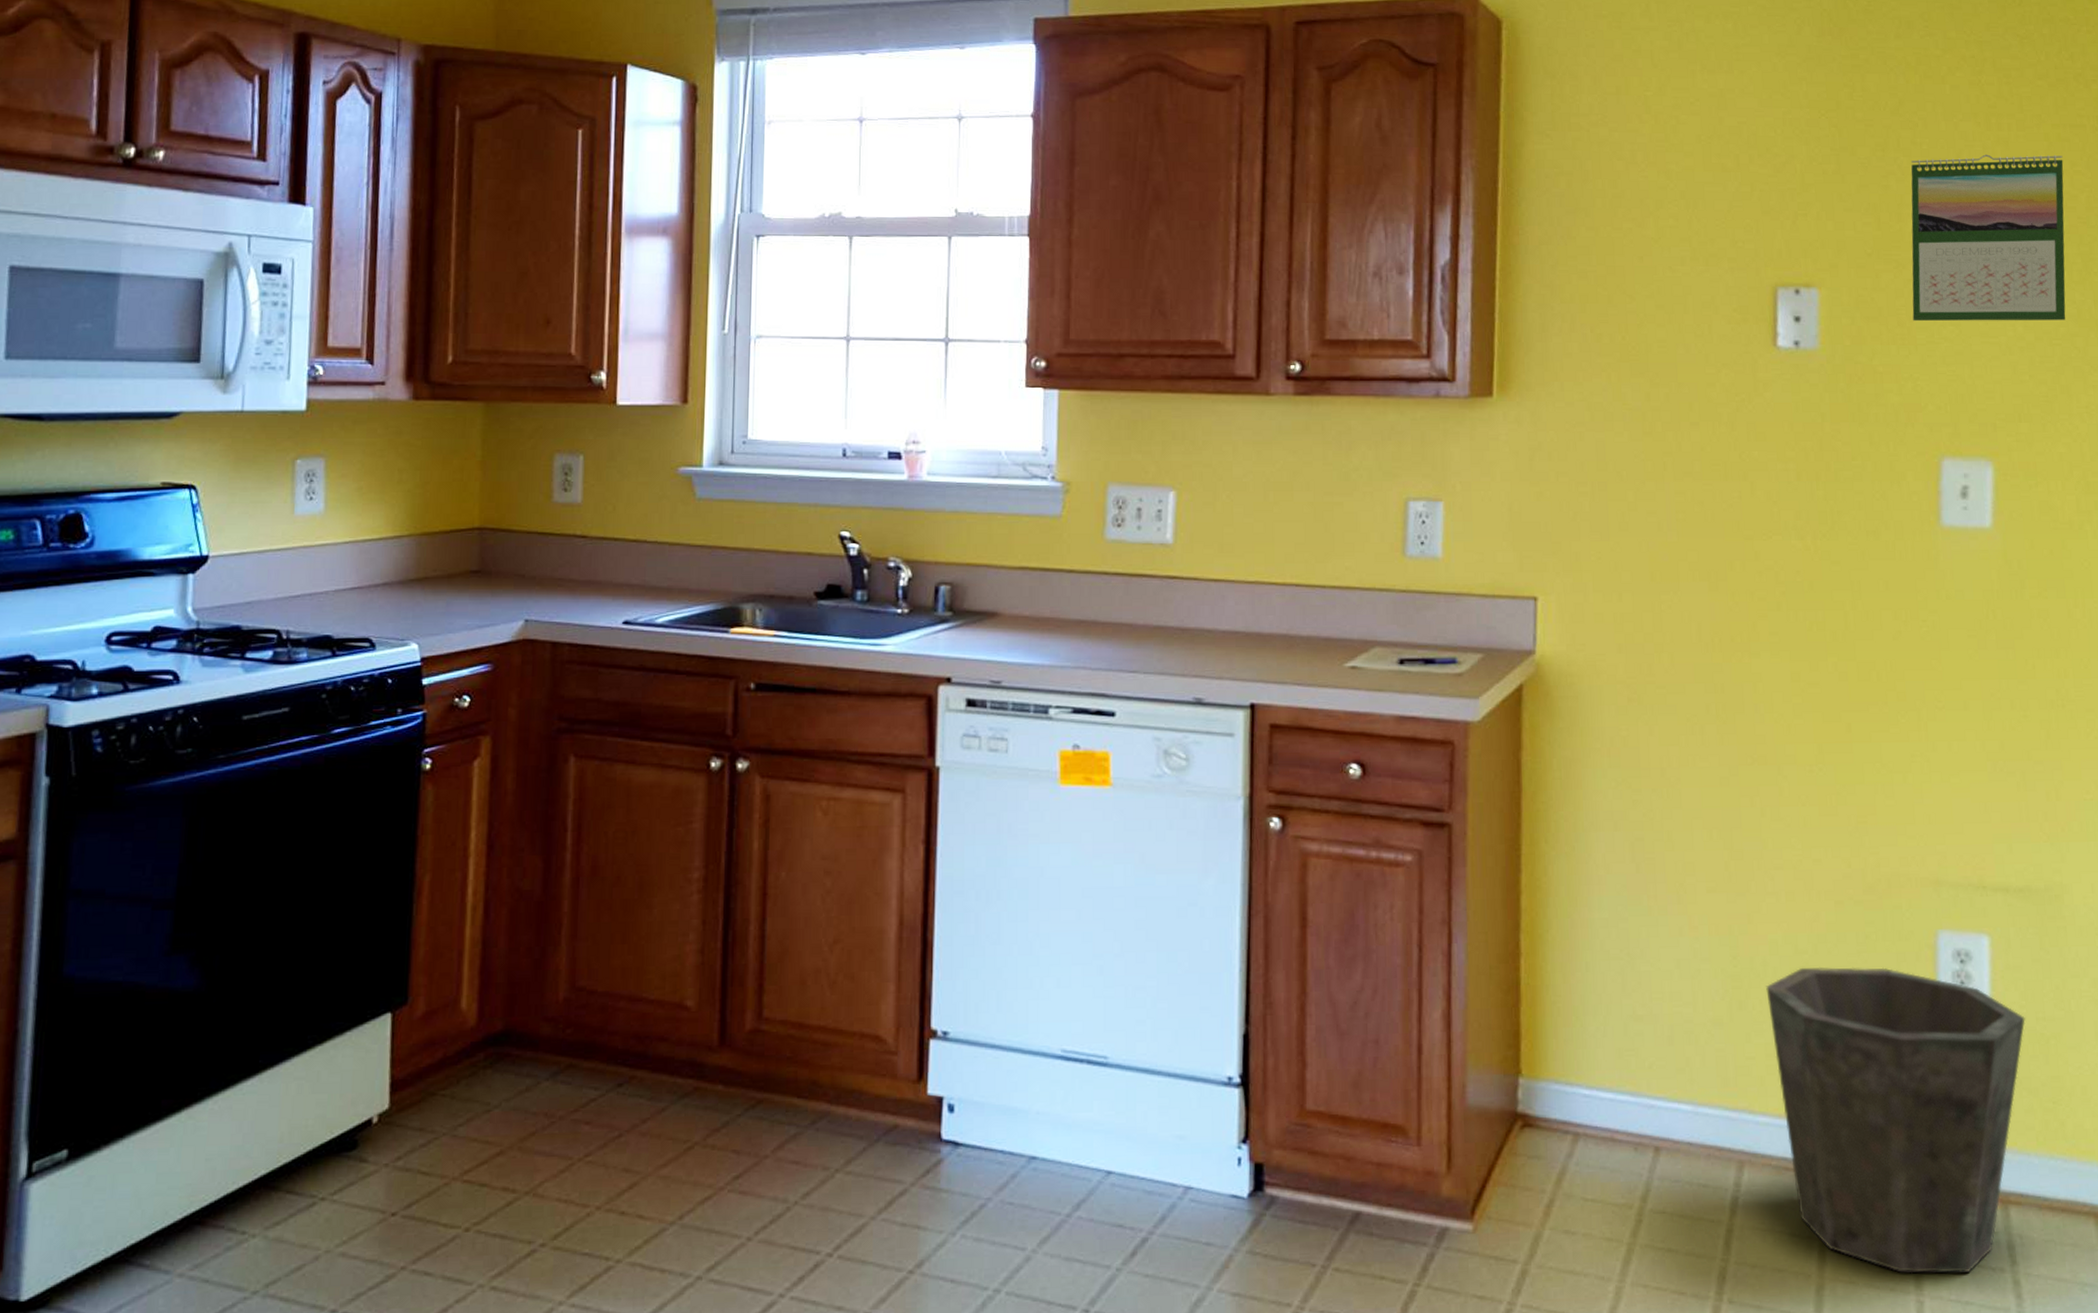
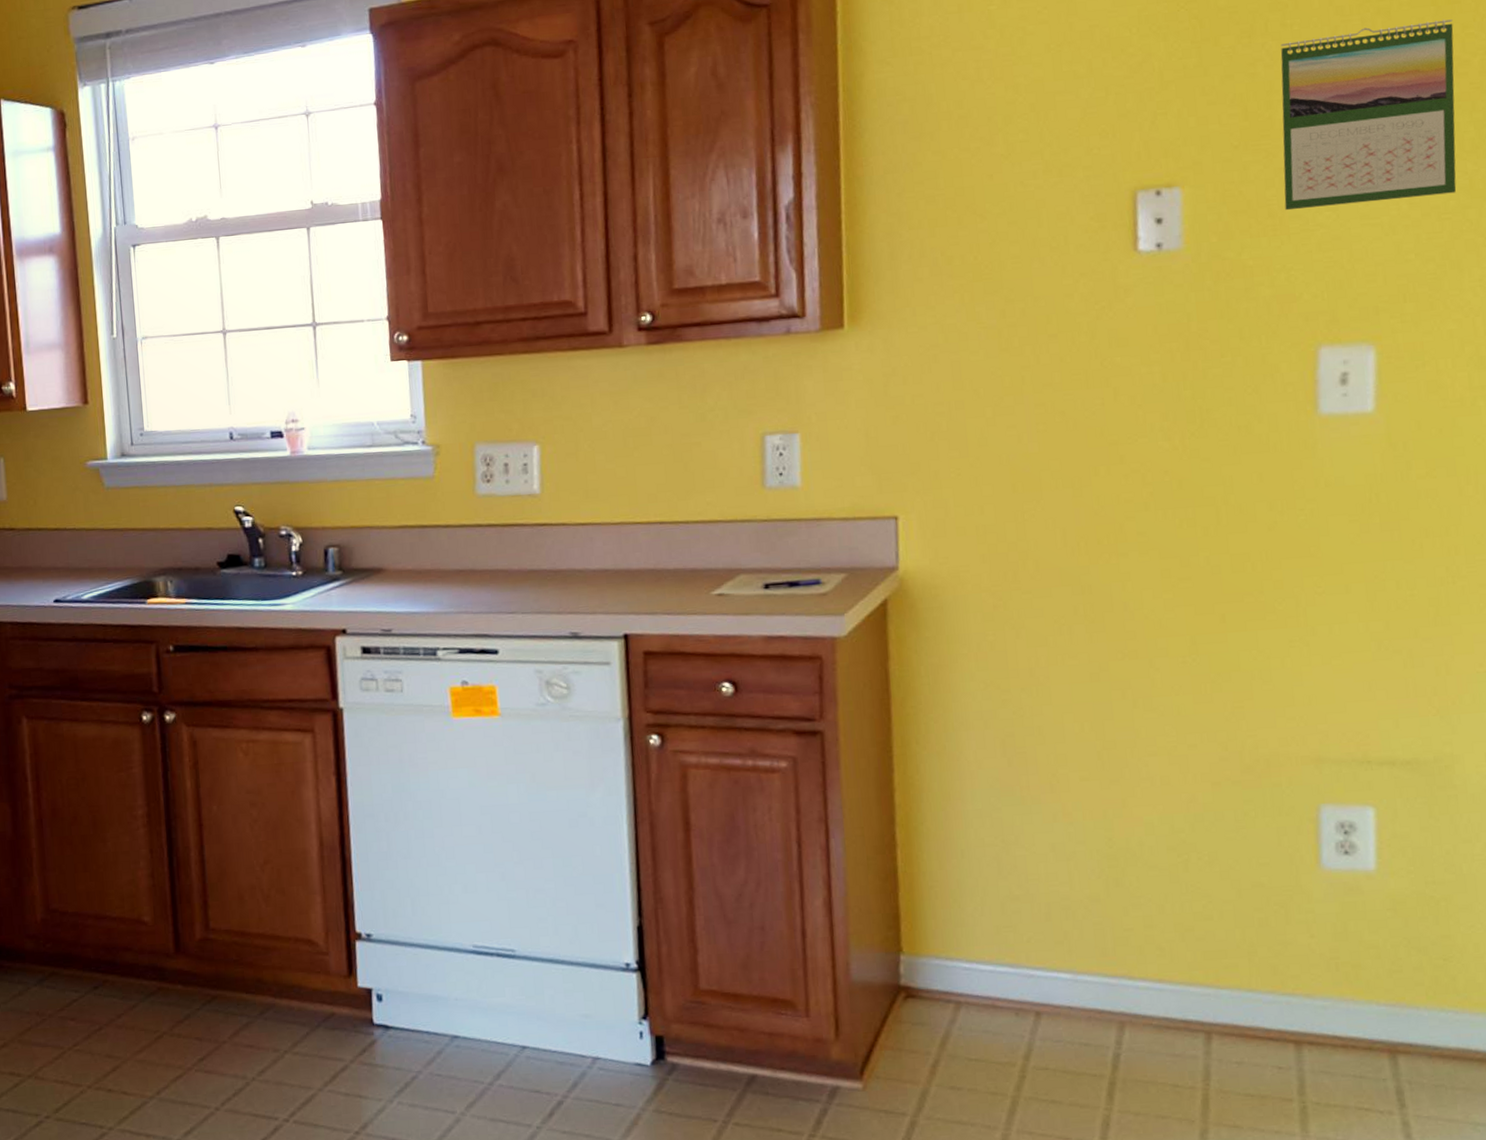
waste bin: present [1766,966,2026,1274] -> none [1143,841,1414,1118]

